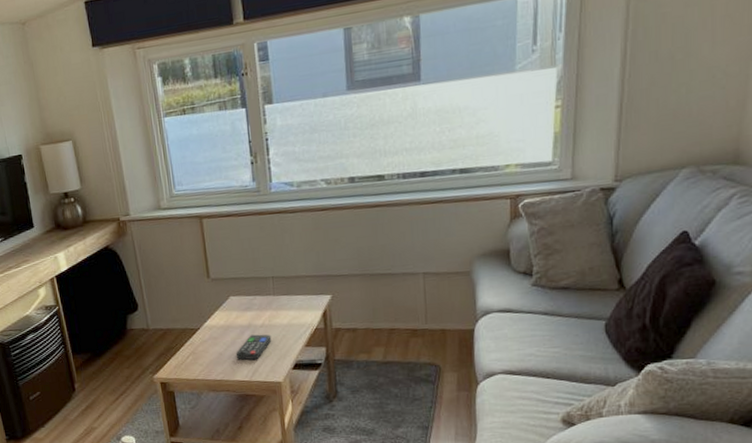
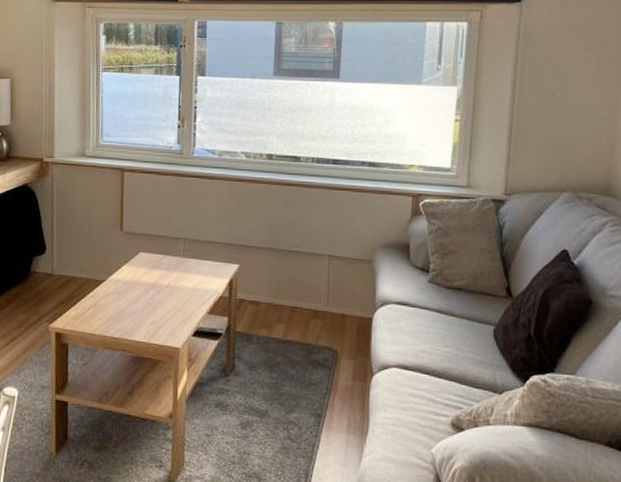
remote control: present [235,334,272,360] -> none [137,294,176,322]

